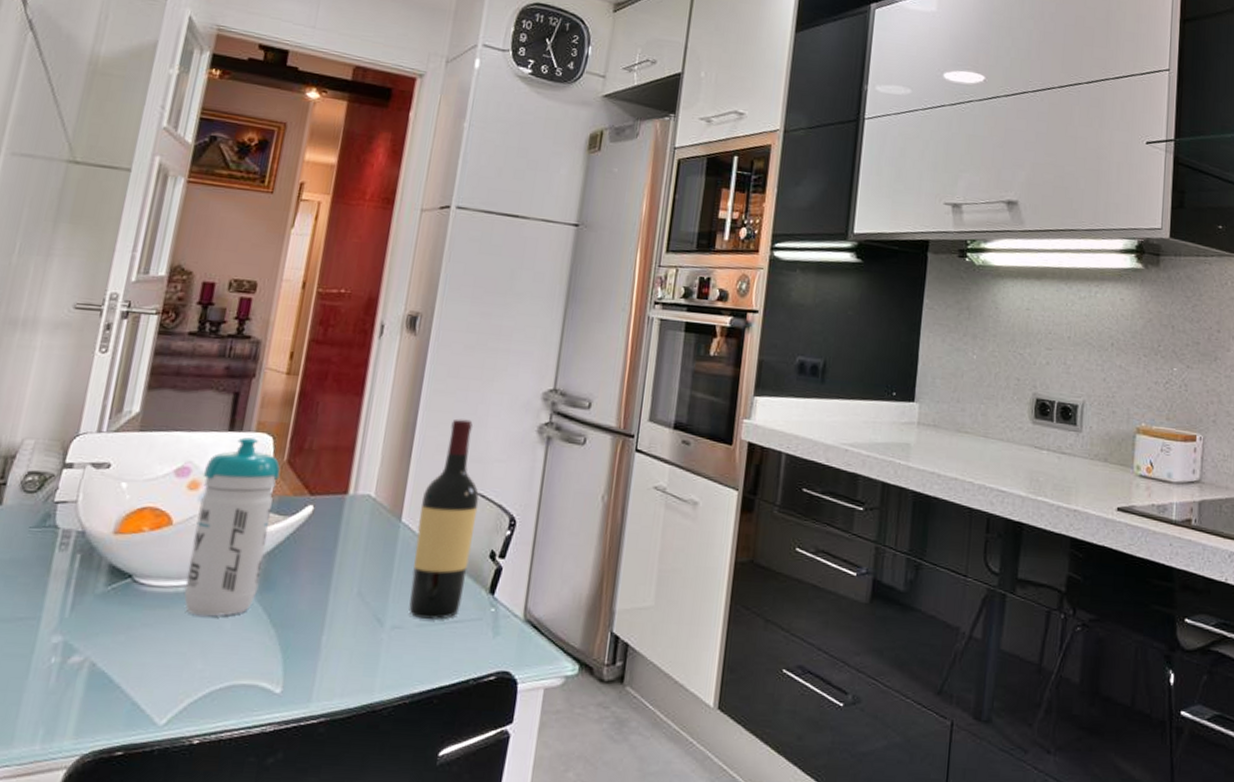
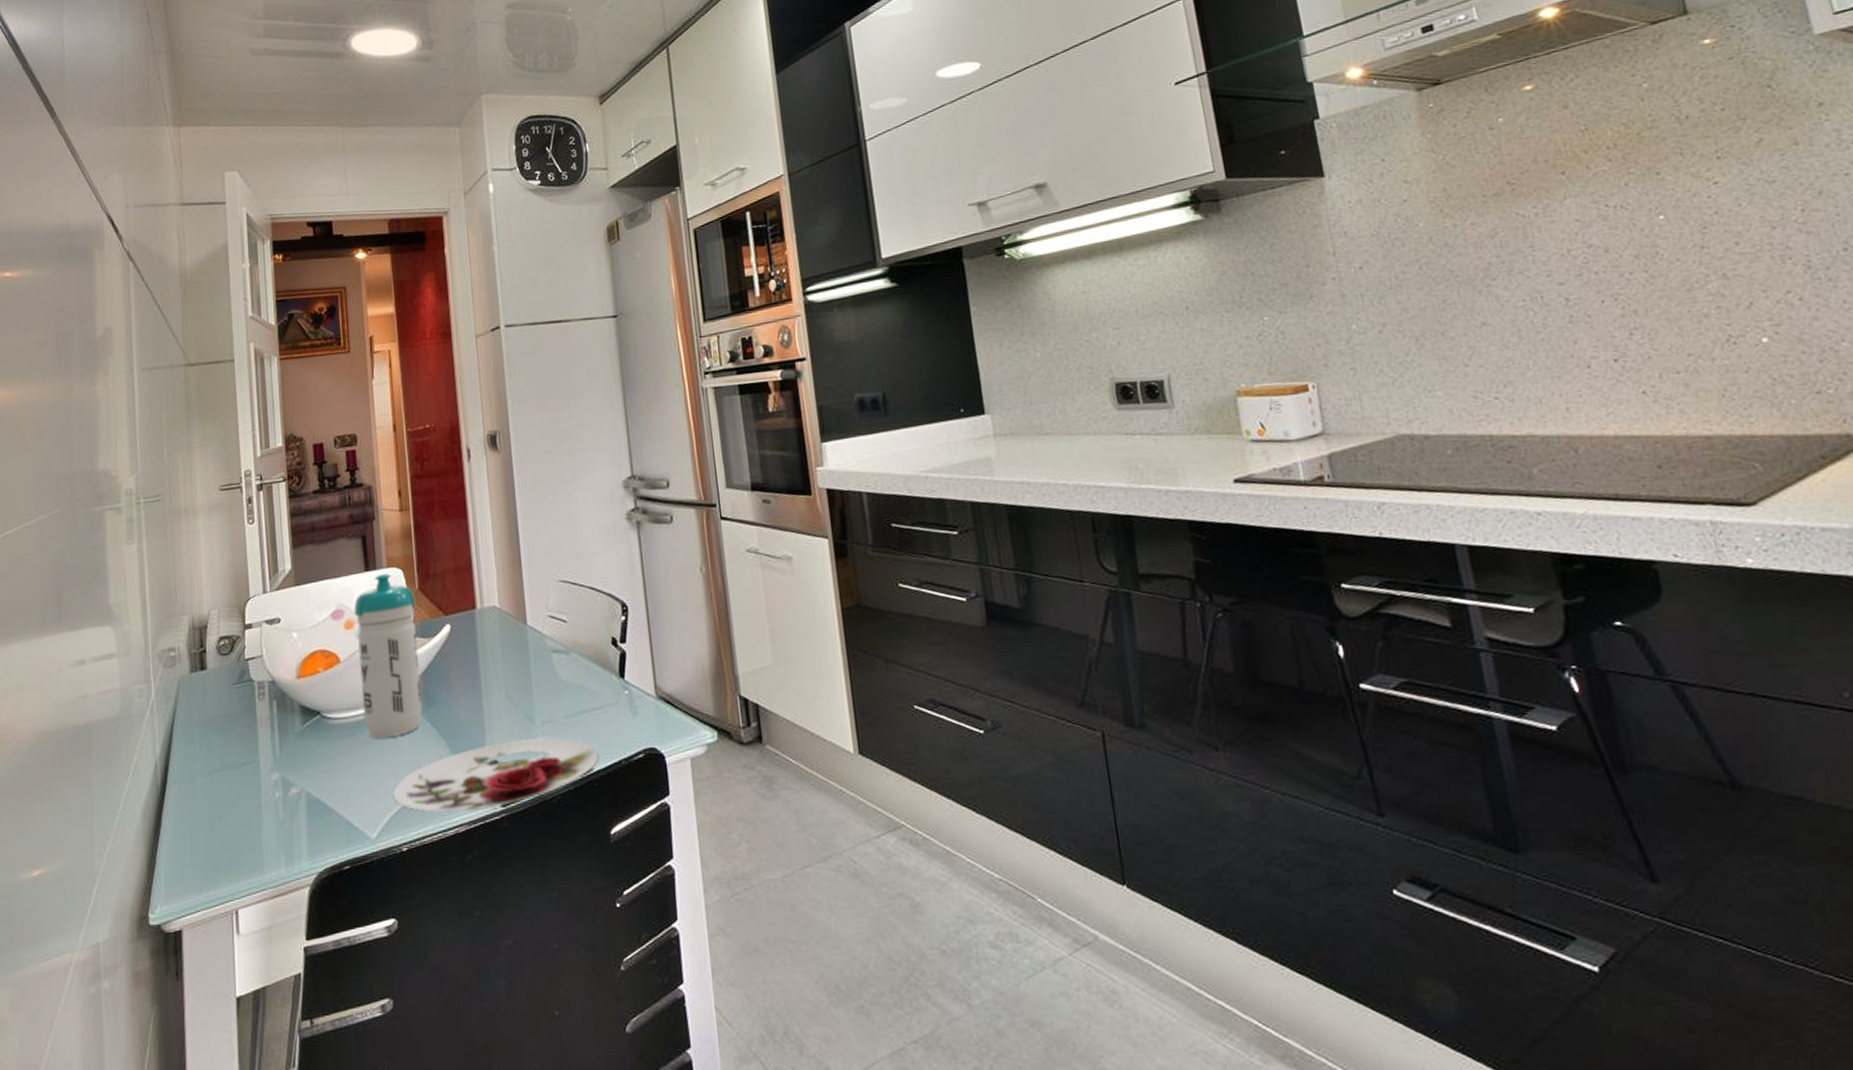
plate: none [197,641,447,710] -> present [393,737,599,812]
wine bottle: present [408,418,479,620] -> none [539,520,598,711]

